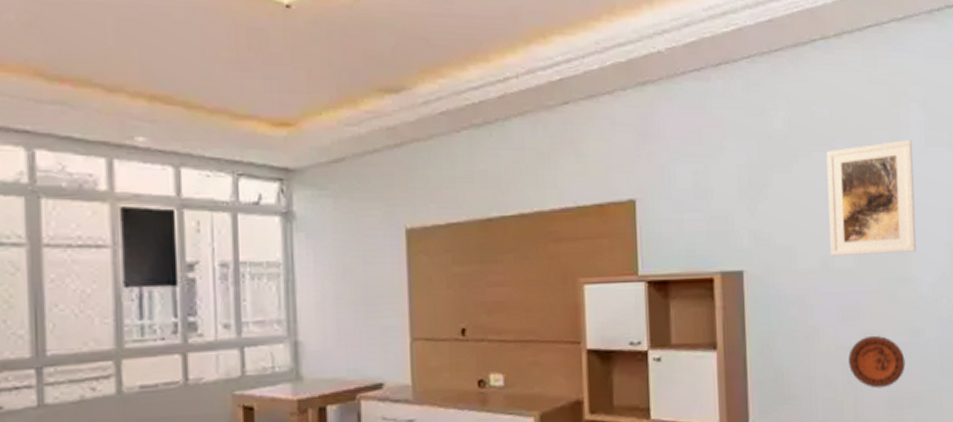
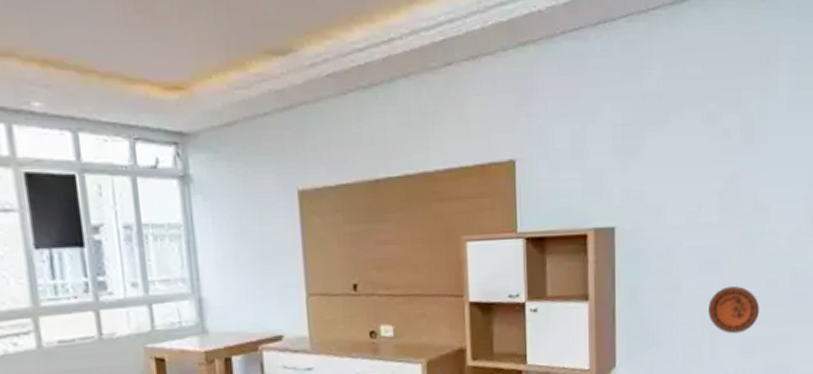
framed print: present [826,139,917,256] -> none [696,97,779,212]

